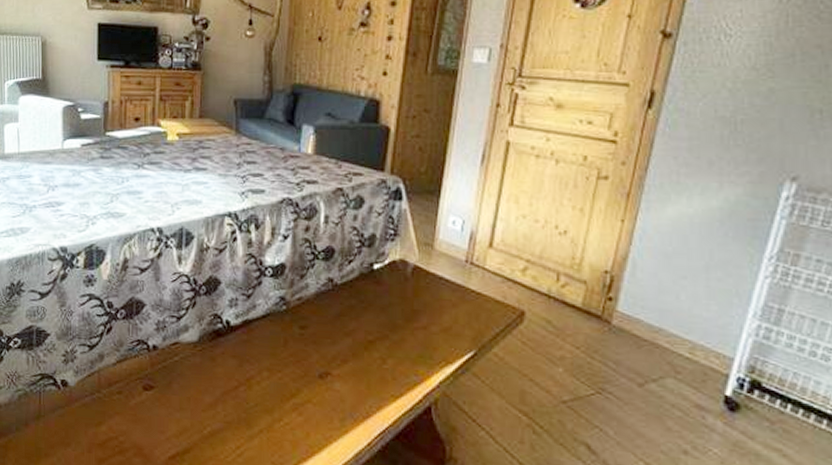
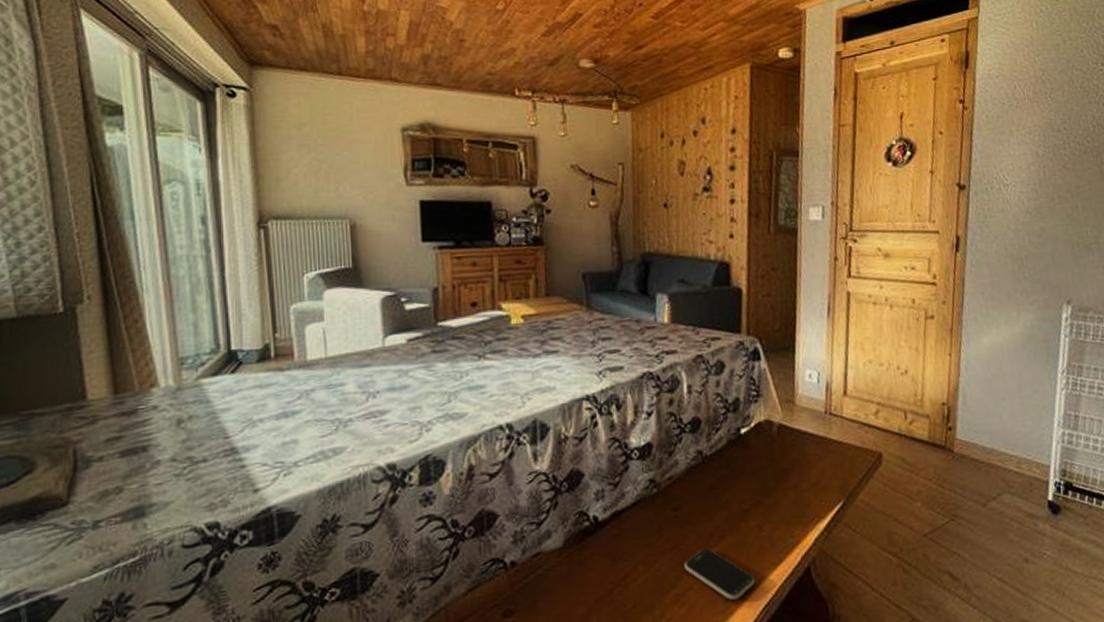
smartphone: none [306,368,373,422] -> present [684,548,756,601]

